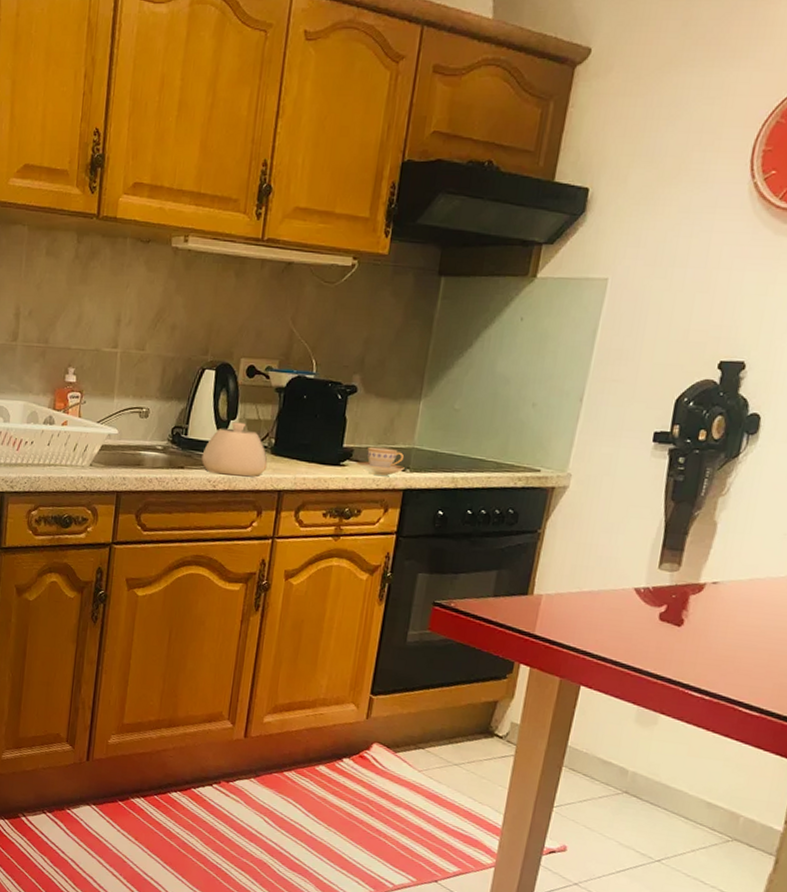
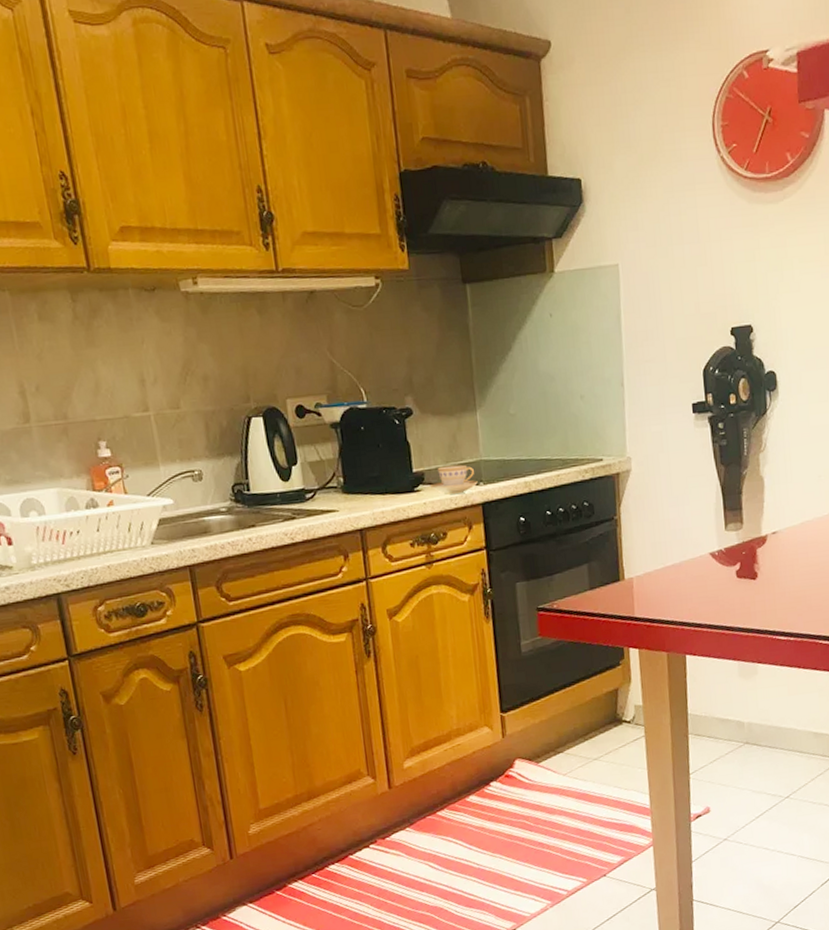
sugar bowl: present [201,422,268,478] -> none [271,466,342,526]

